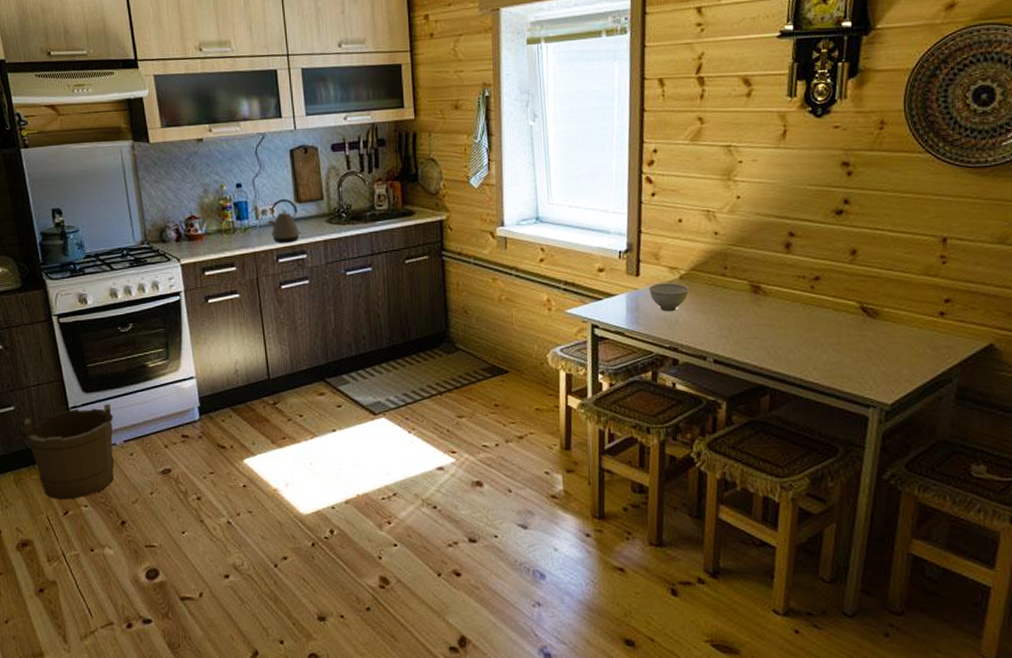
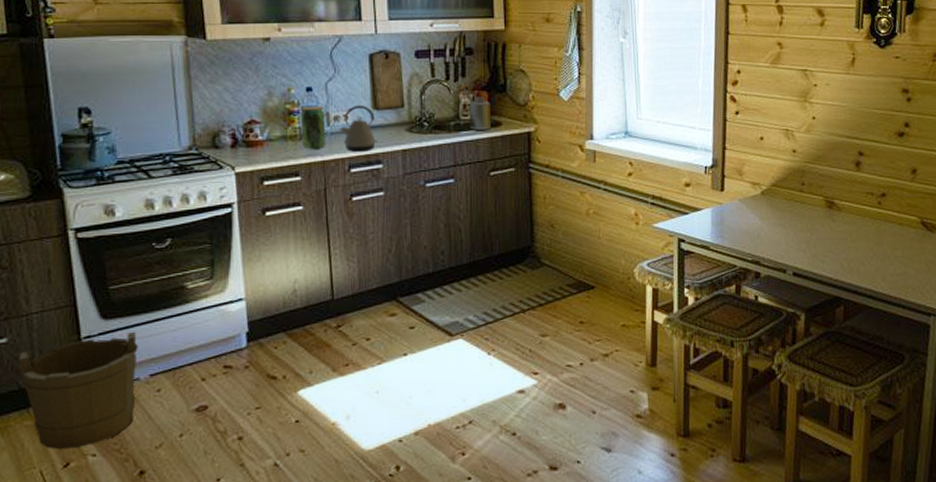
jar: none [232,200,256,241] -> present [300,105,326,149]
soap dispenser: none [376,178,405,221] -> present [462,88,492,131]
bowl: present [649,283,689,312] -> none [733,198,770,226]

